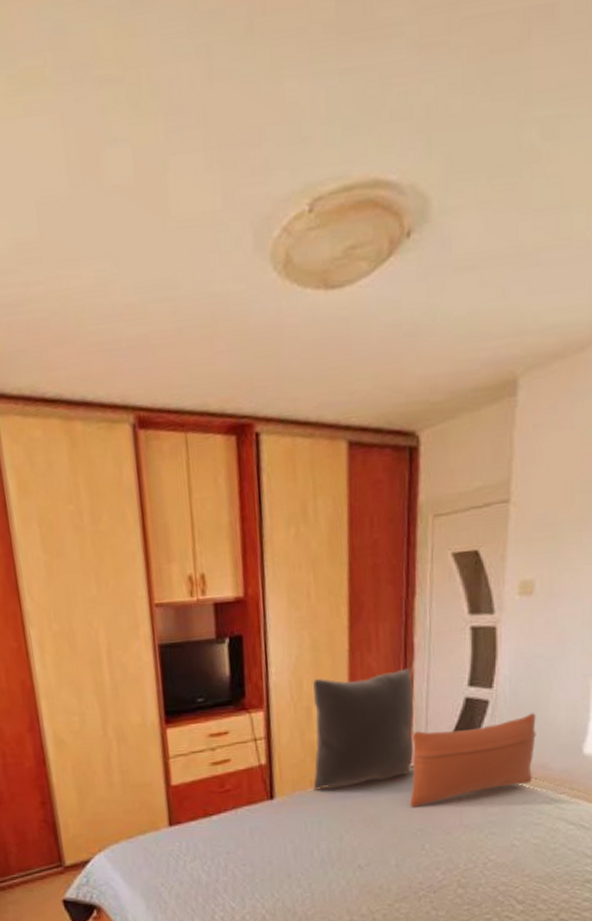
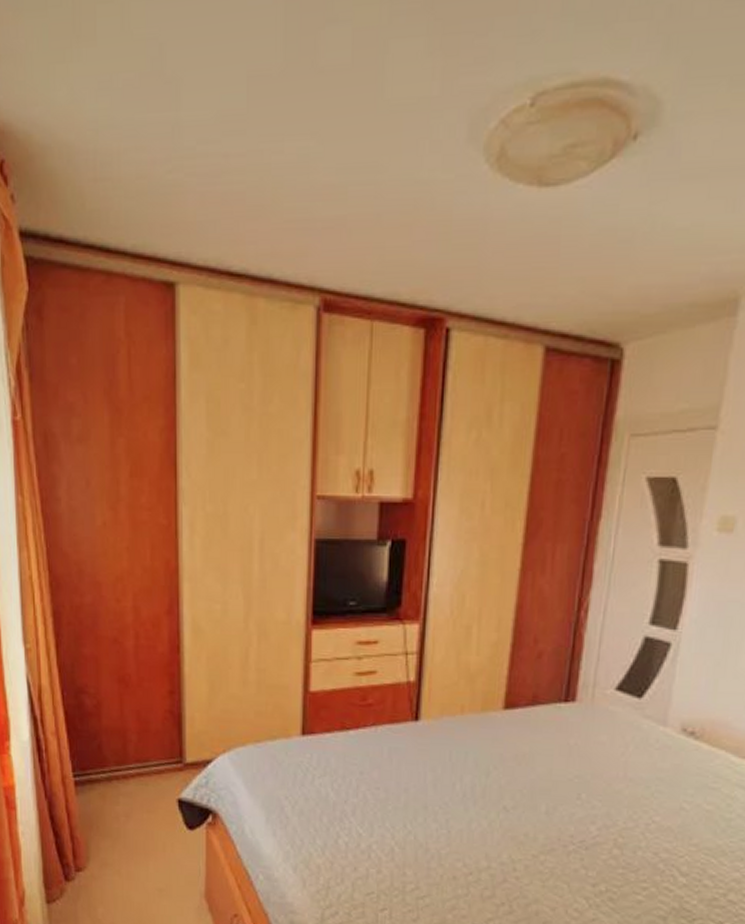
pillow: present [312,668,414,791] -> none [463,595,588,717]
pillow: present [409,713,536,808] -> none [569,663,724,752]

